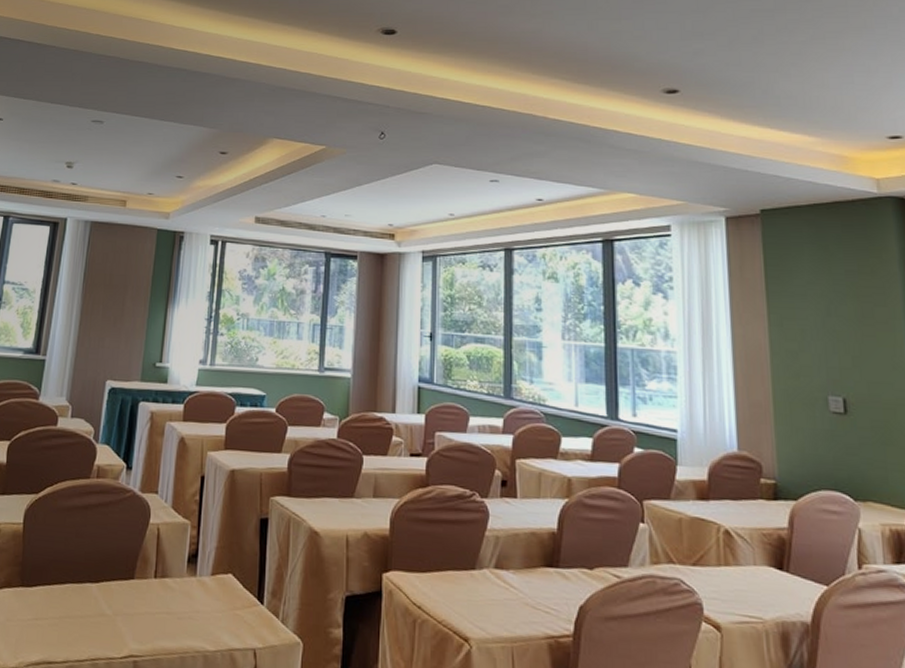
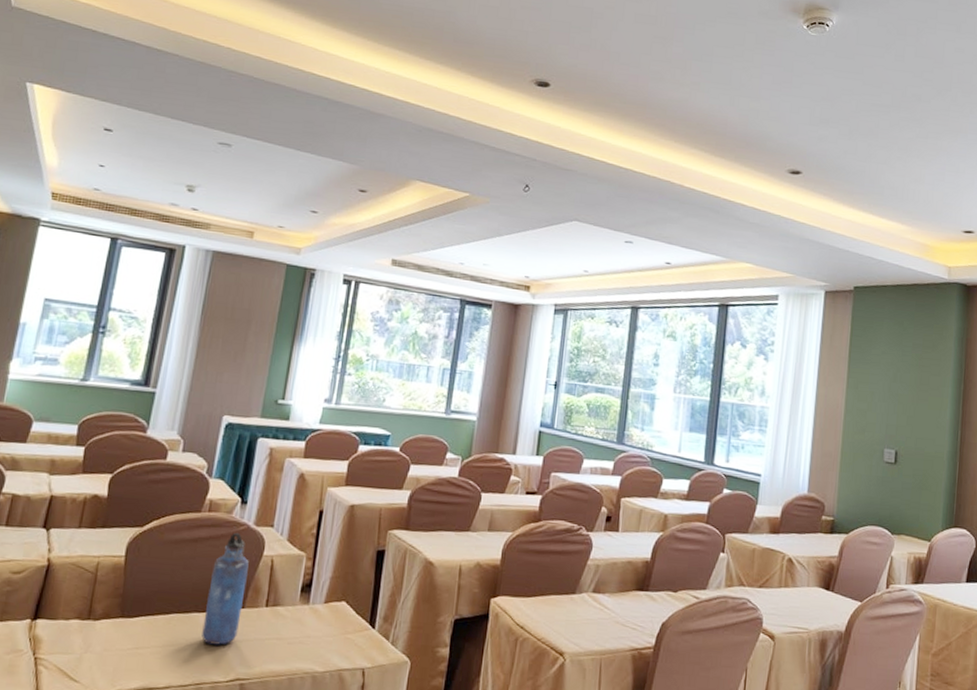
water bottle: none [95,499,136,618] -> present [201,532,249,645]

